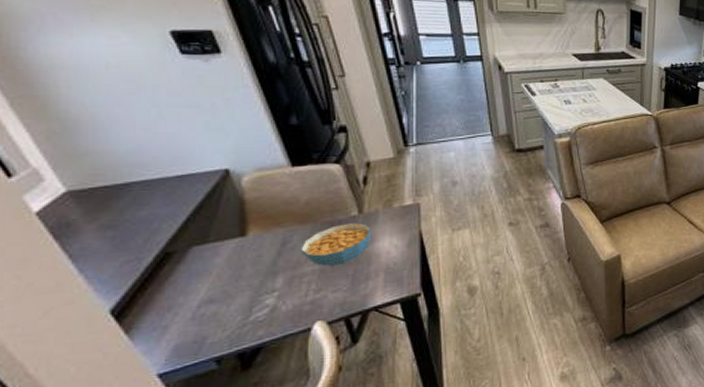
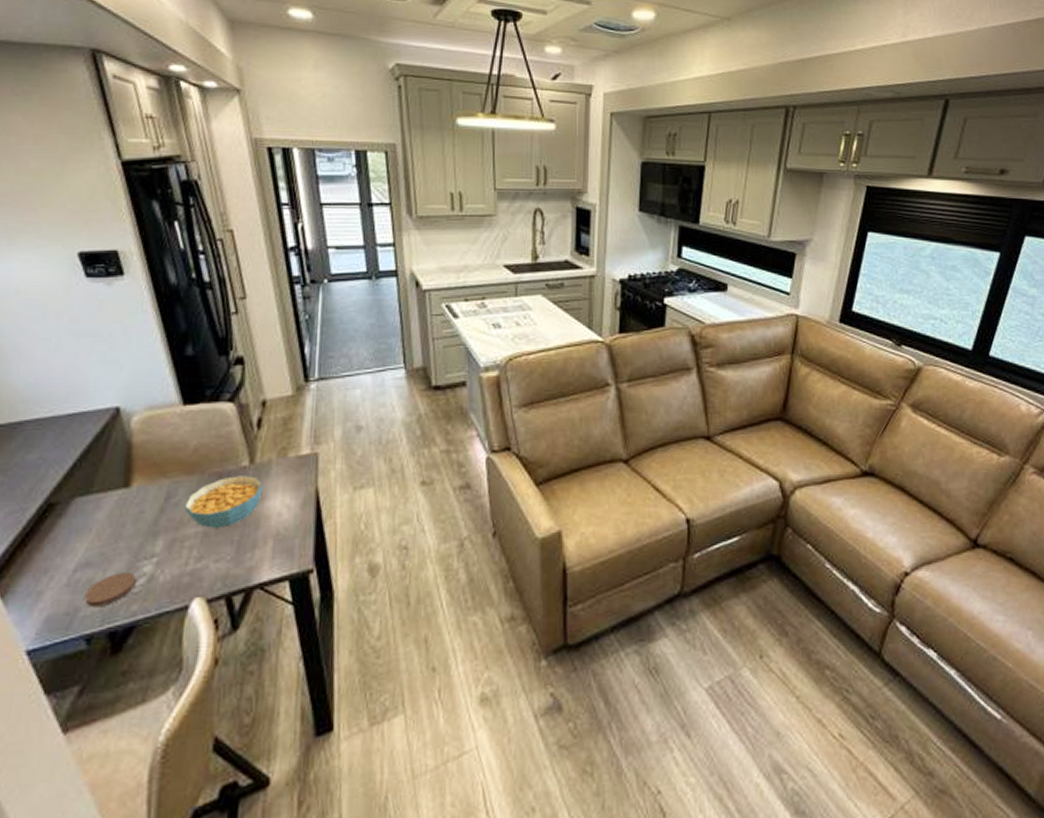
coaster: none [211,305,261,335] -> present [84,572,138,608]

